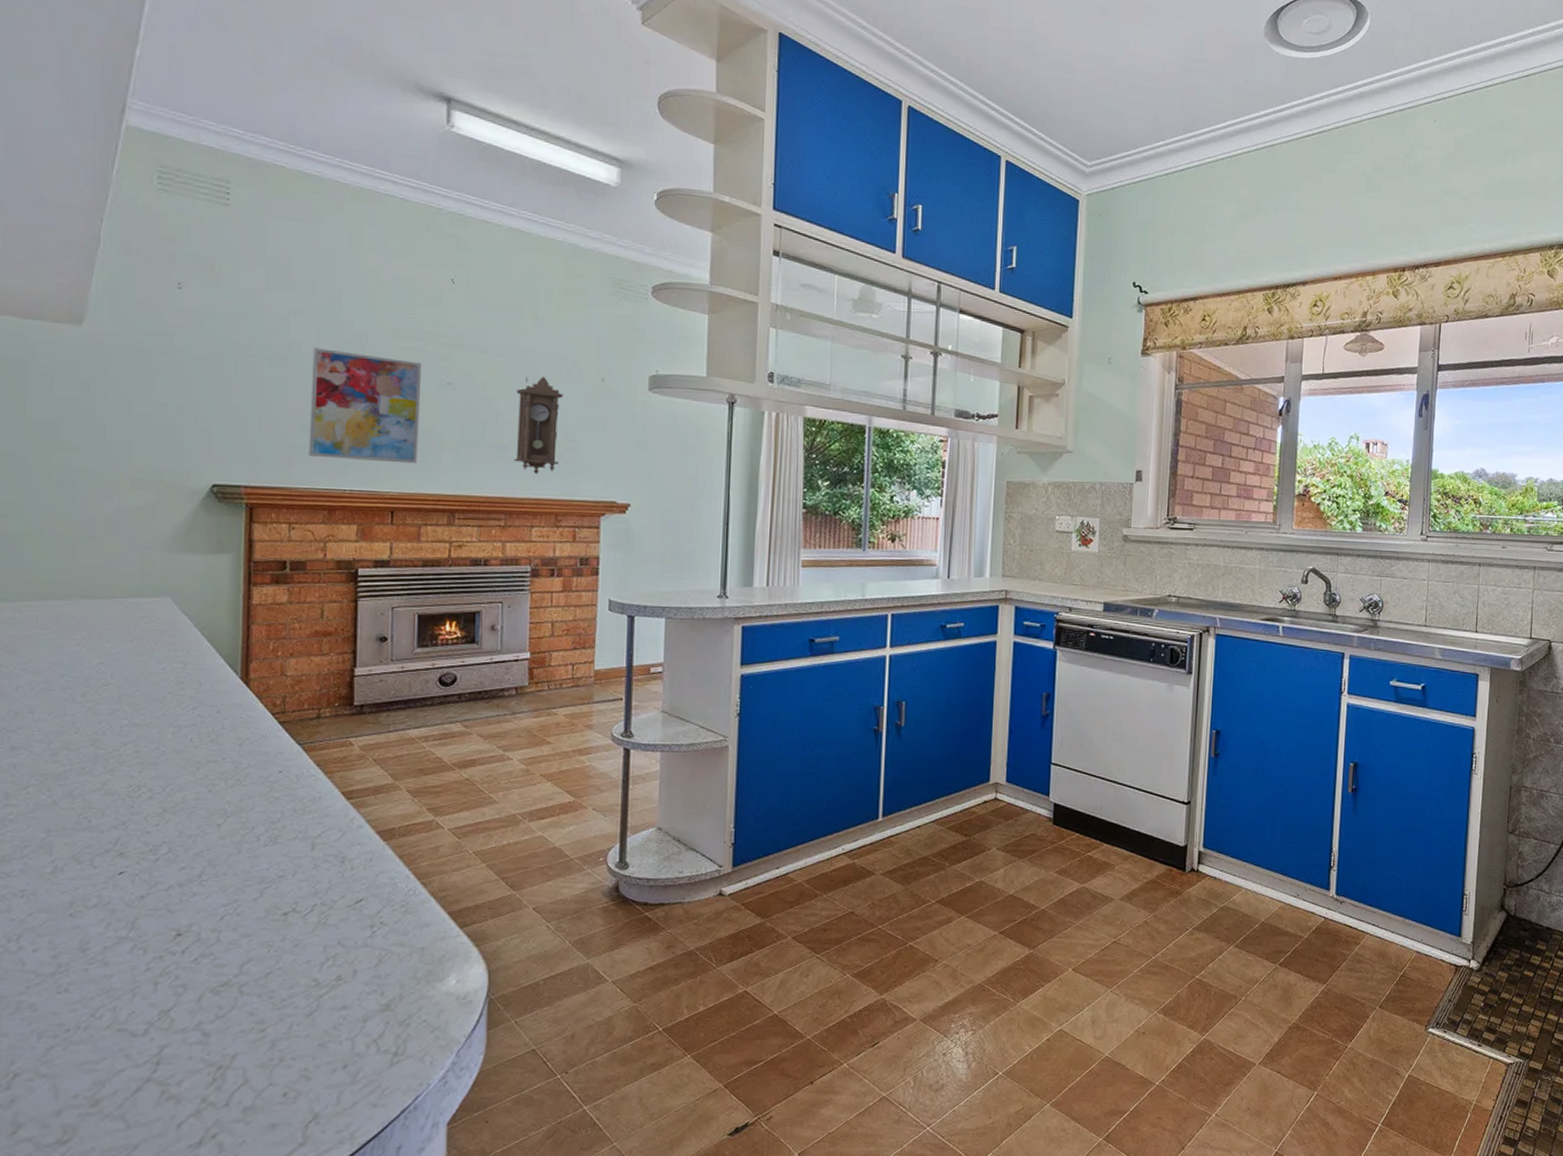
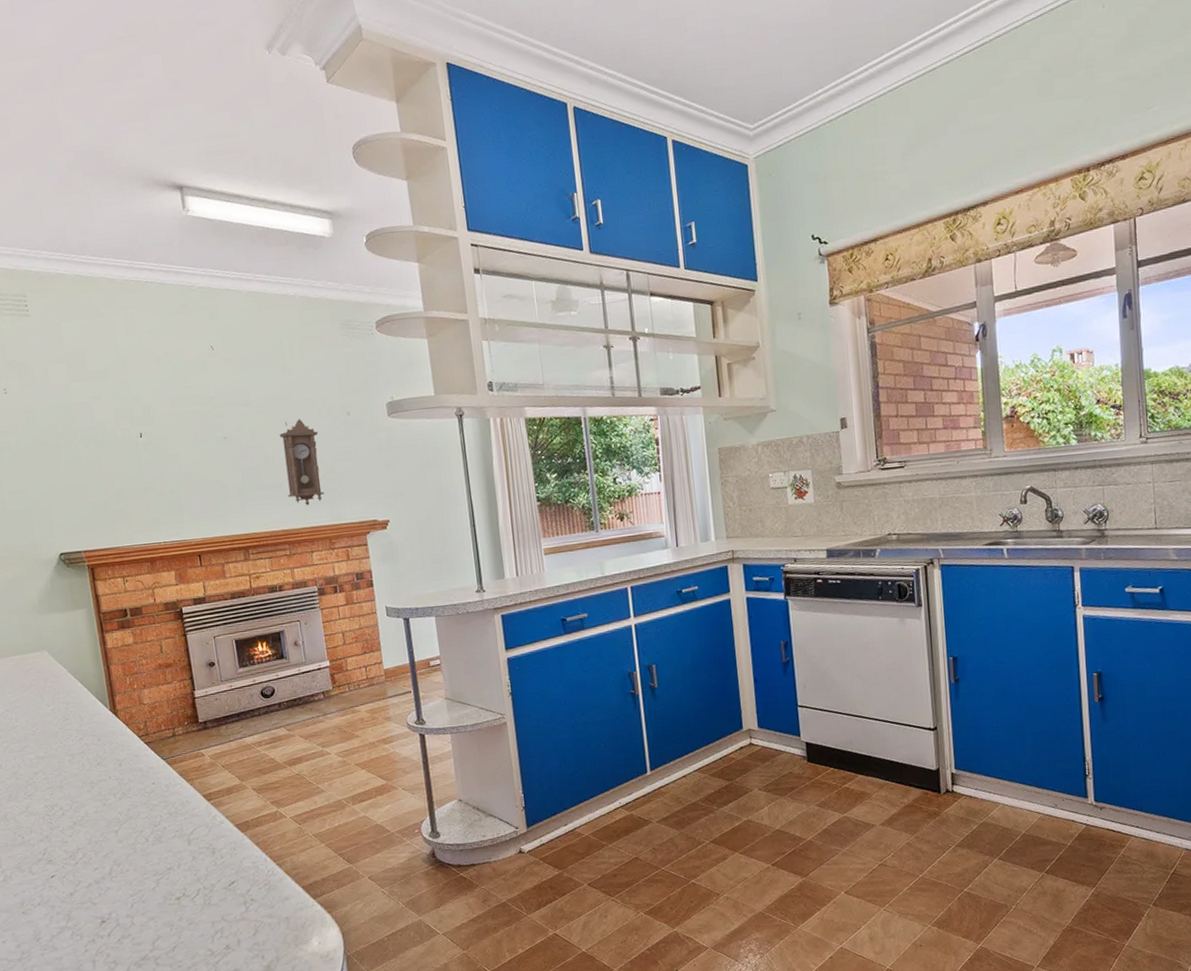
wall art: present [308,348,422,464] -> none [114,423,212,518]

